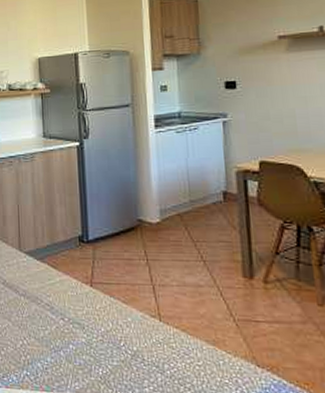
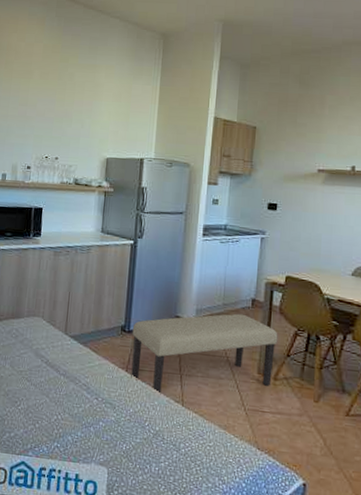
bench: none [91,210,262,310] -> present [131,313,278,395]

